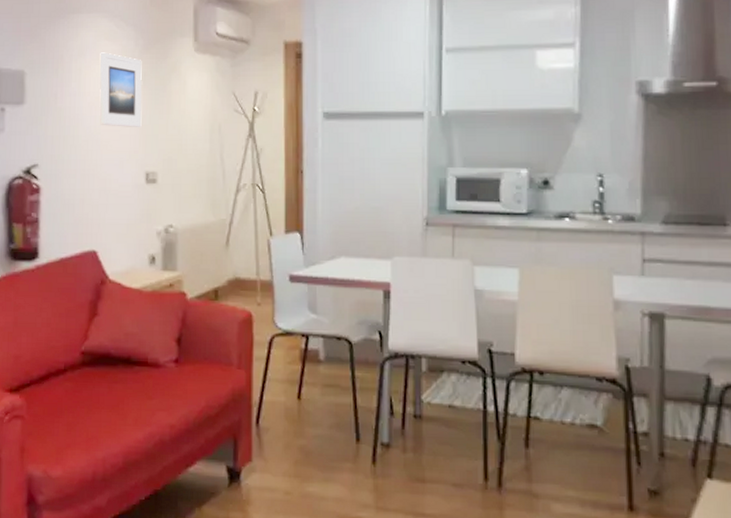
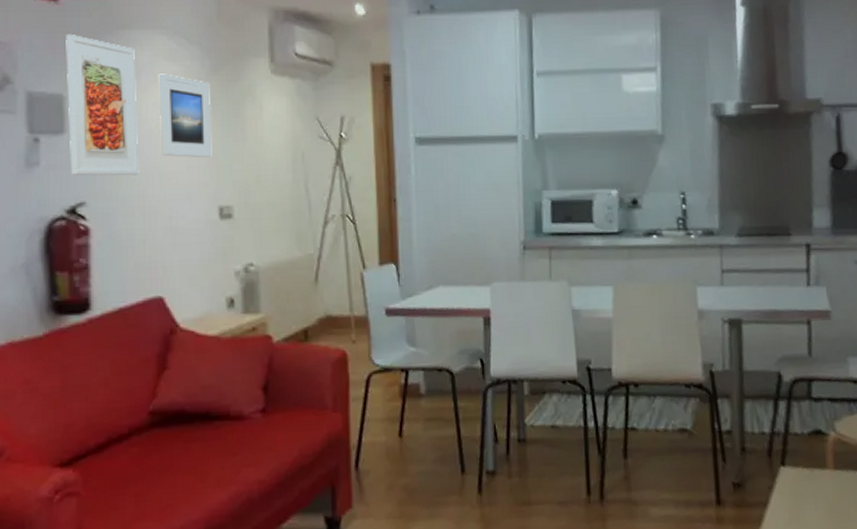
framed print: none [27,19,82,142] -> present [66,35,140,176]

